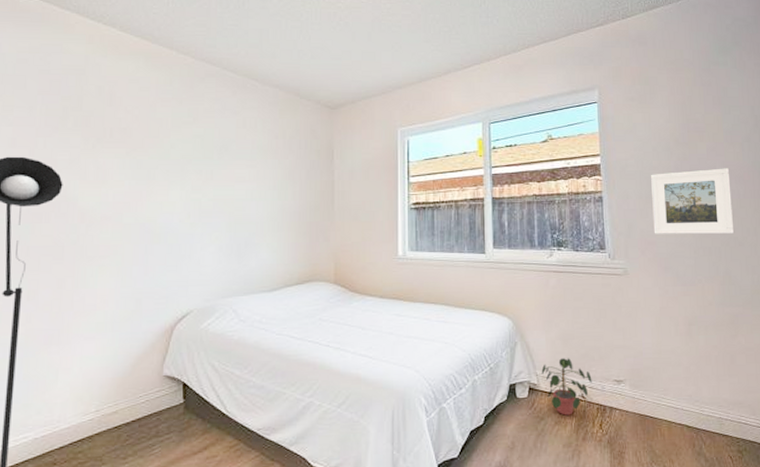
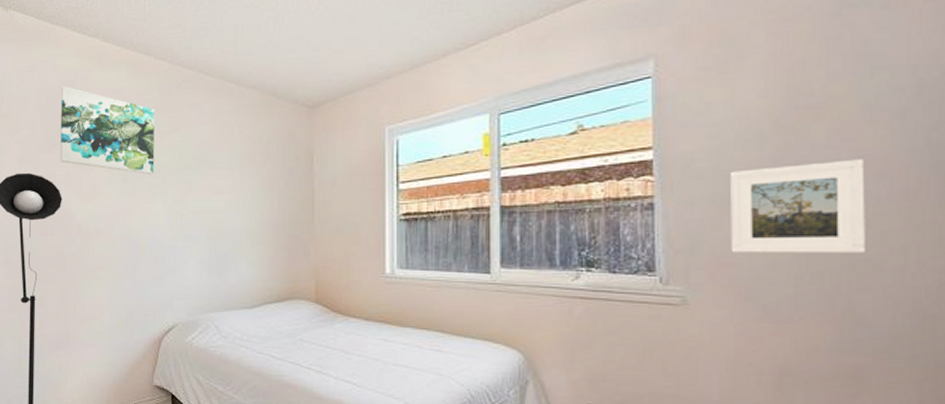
wall art: none [62,70,174,163] -> present [60,85,155,175]

